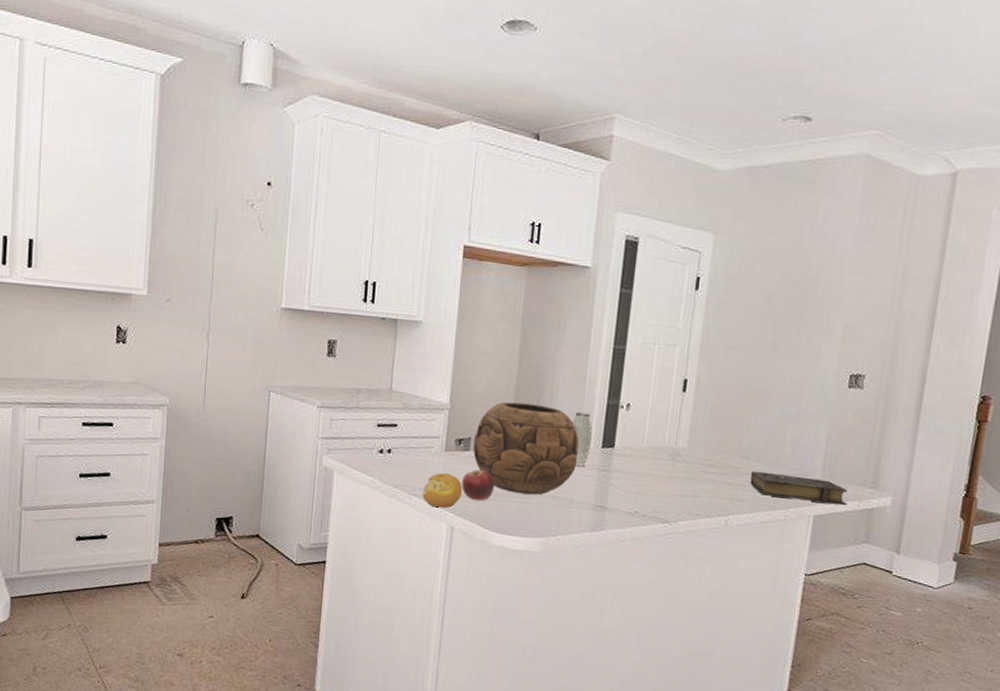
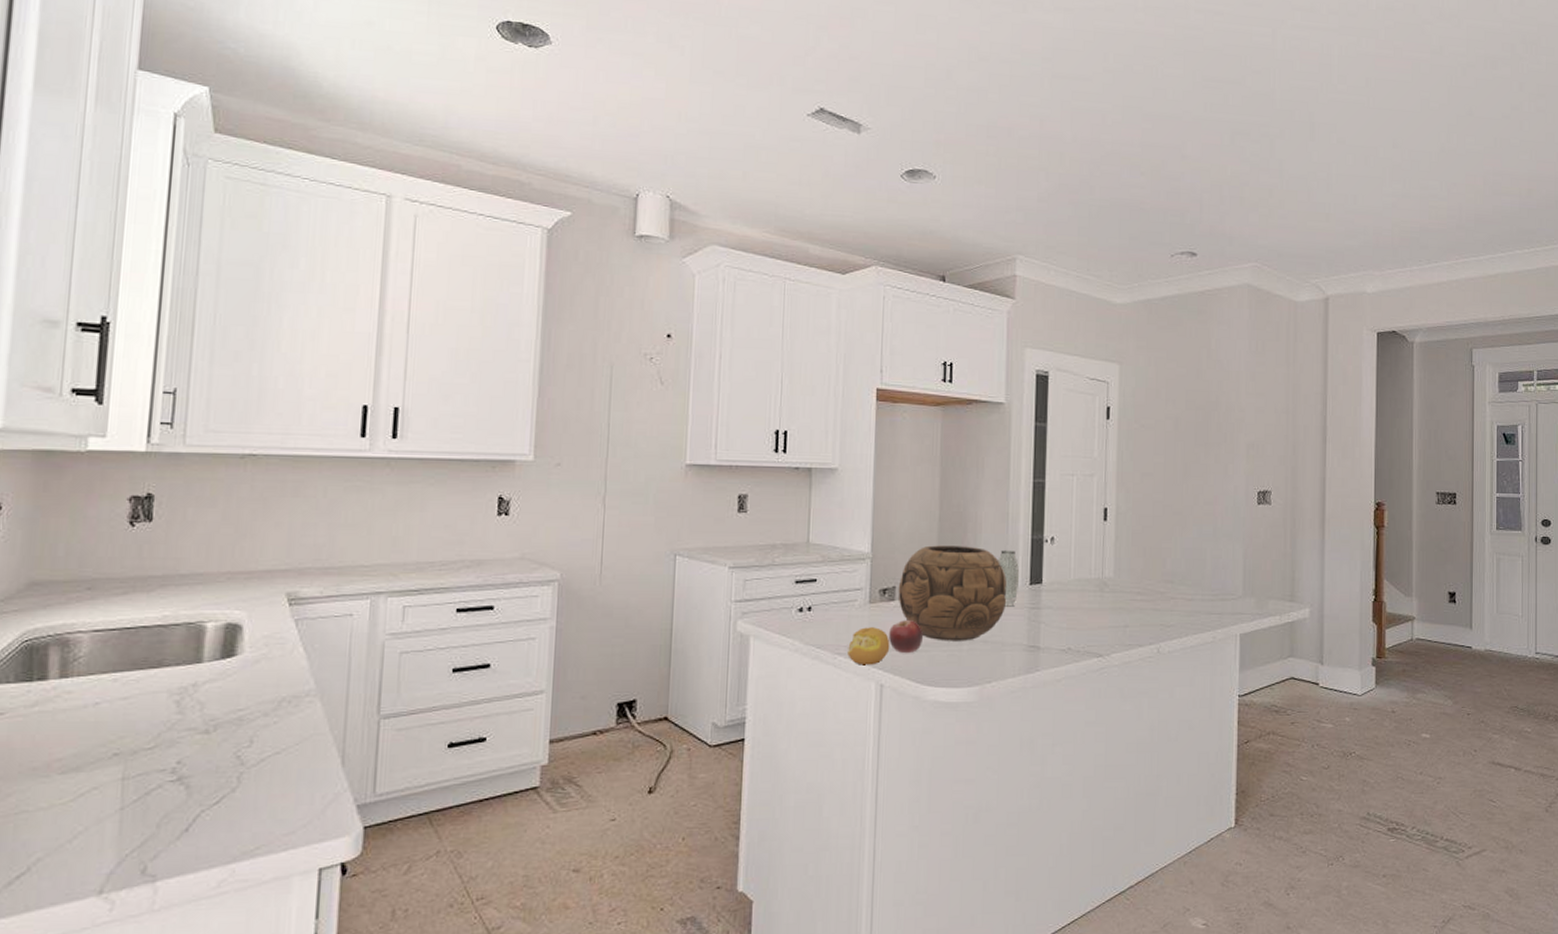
book: present [750,470,848,506] -> none [1177,594,1270,621]

